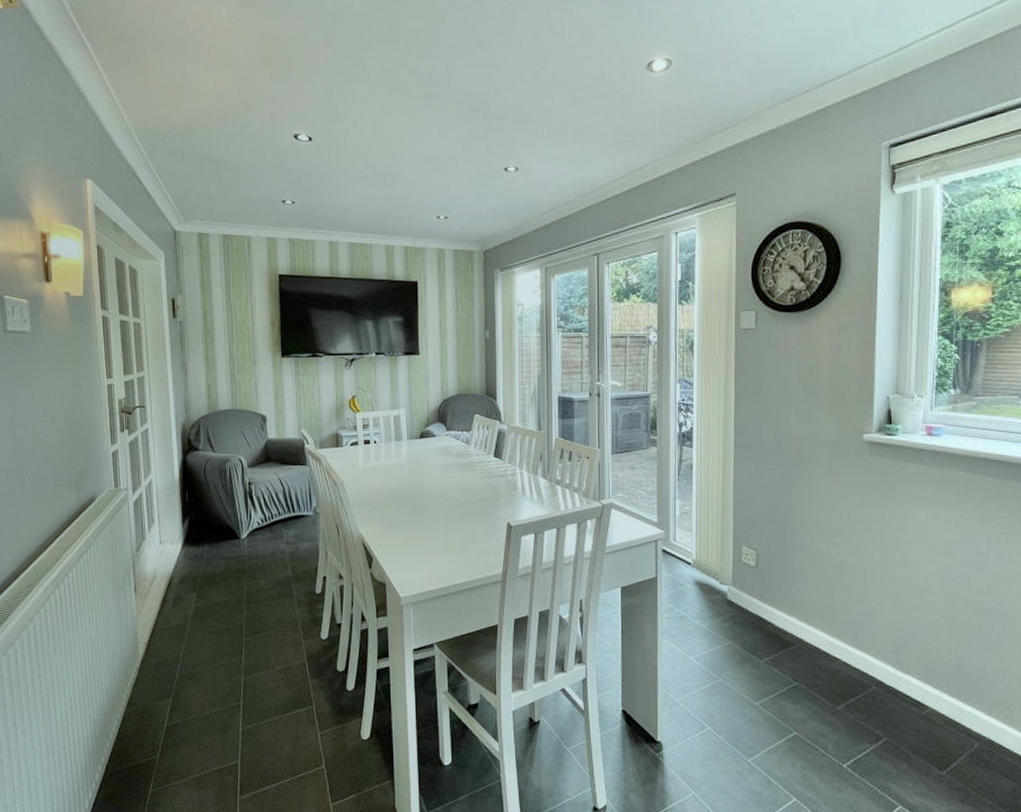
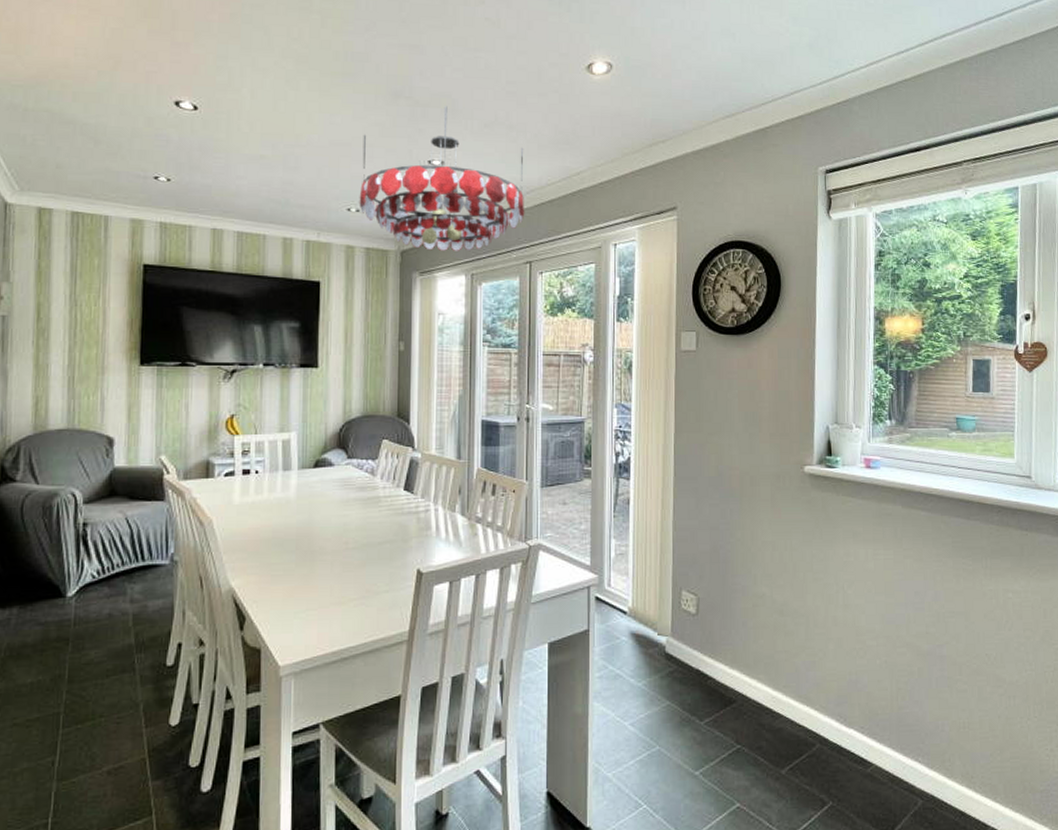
chandelier: none [446,116,592,249] -> present [359,106,525,251]

